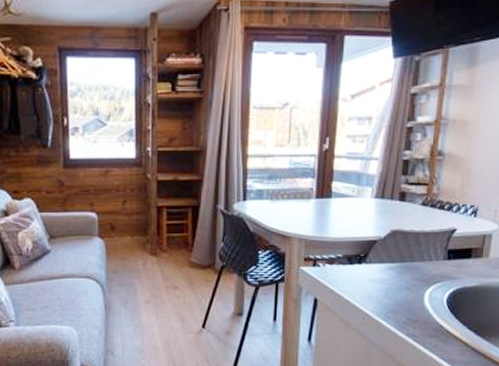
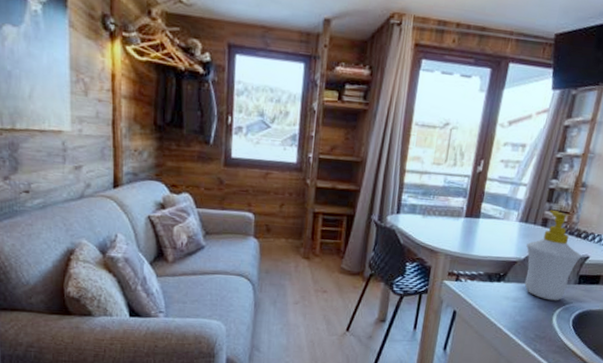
soap bottle: none [385,182,448,280] -> present [524,209,582,301]

